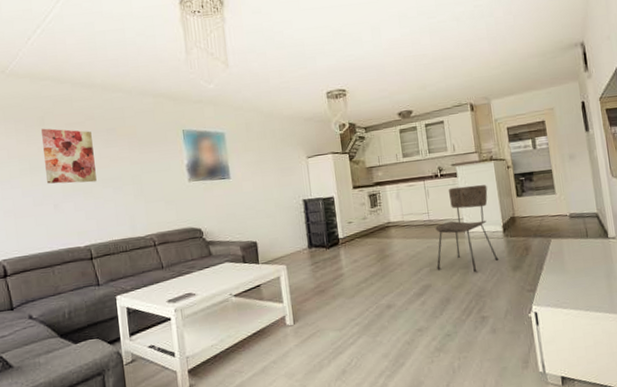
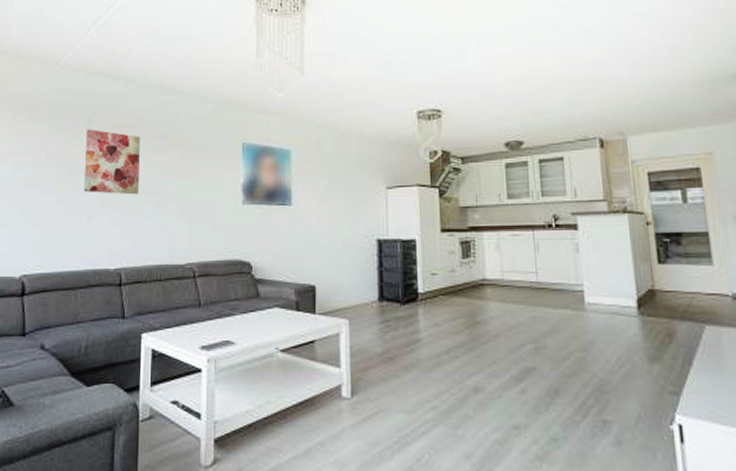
dining chair: present [435,185,499,273] -> none [544,242,630,359]

